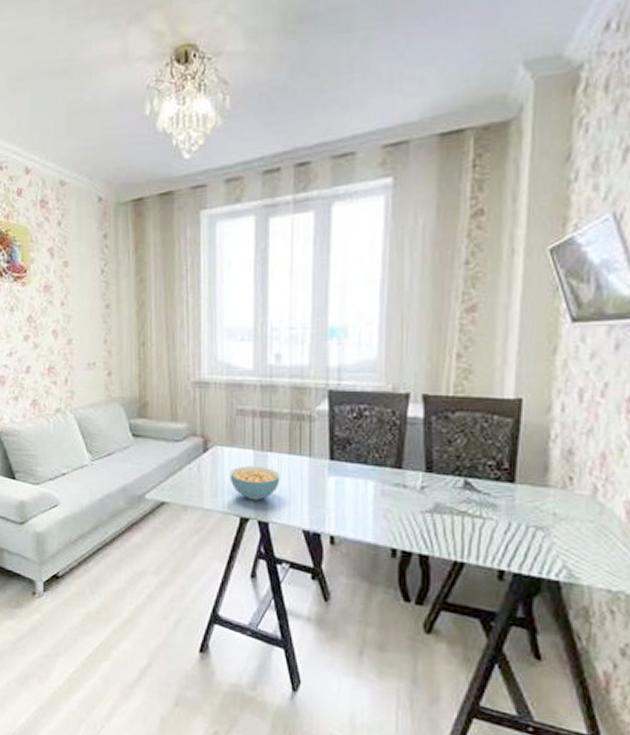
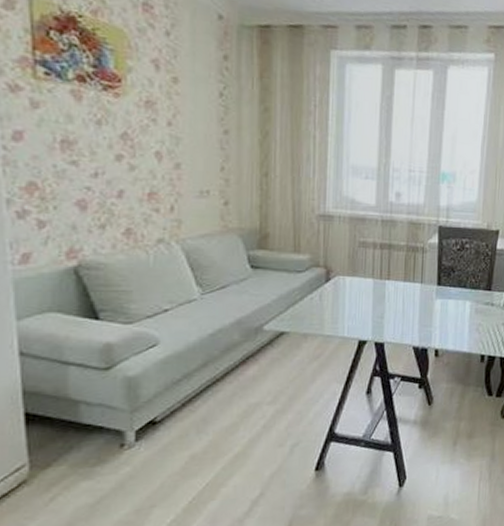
cereal bowl: present [229,465,280,501] -> none [350,293,396,324]

